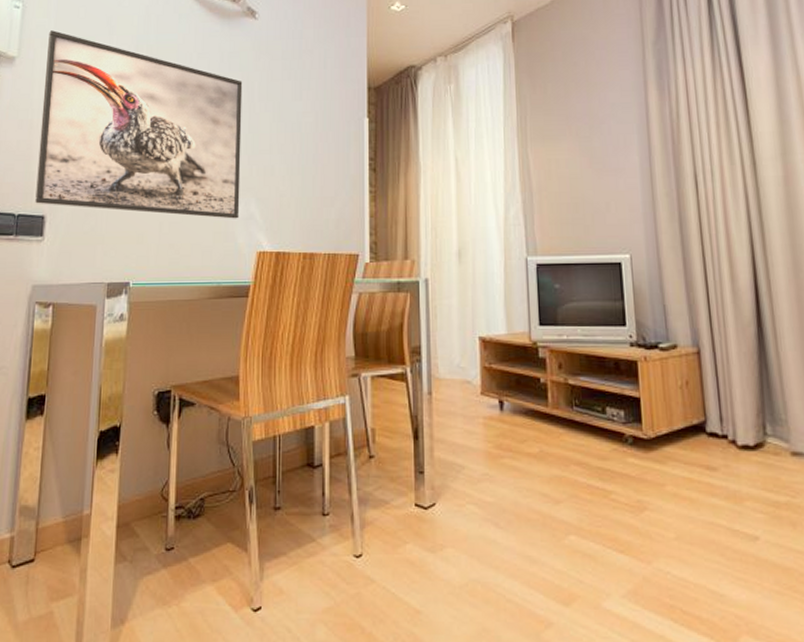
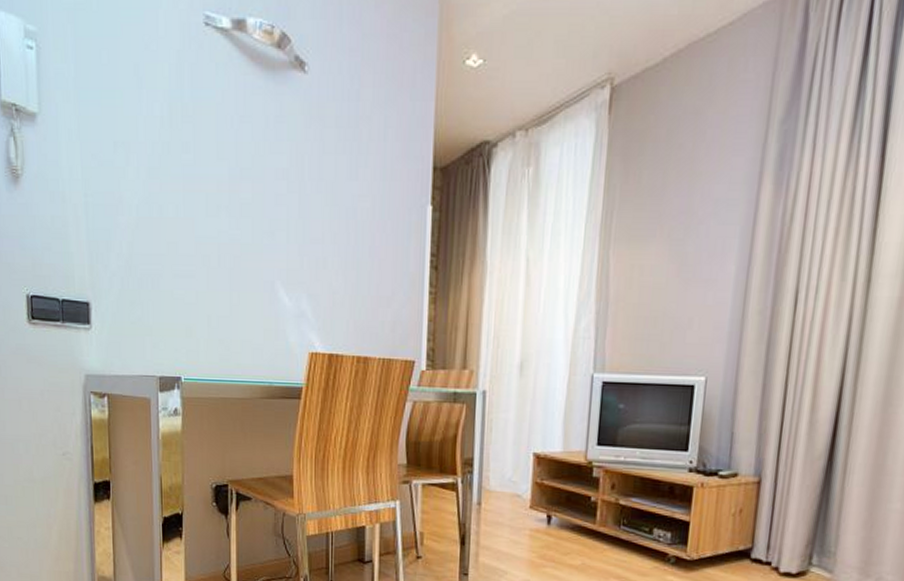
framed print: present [35,30,243,219] -> none [70,80,291,316]

